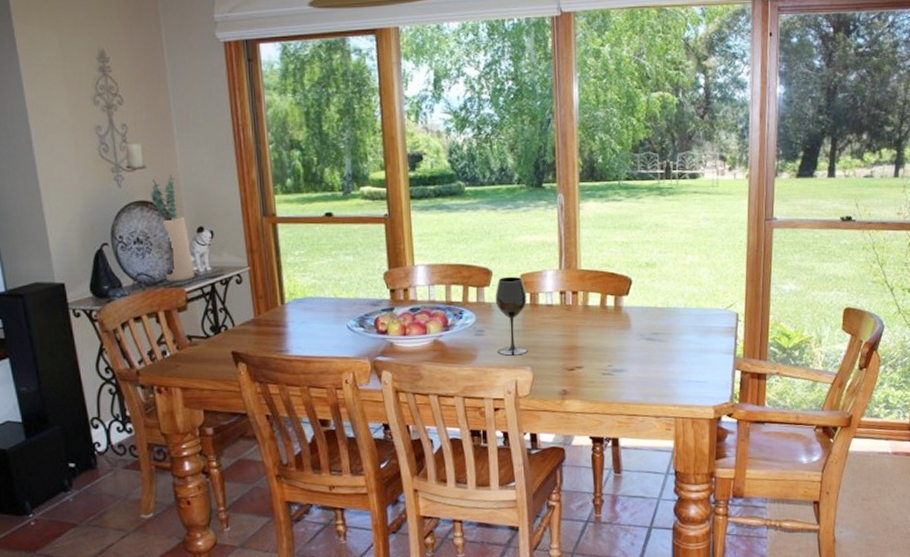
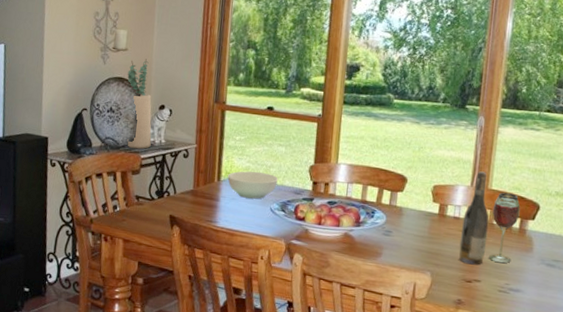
bowl: none [292,287,350,319] -> present [227,171,278,199]
wineglass: present [495,276,528,356] -> none [401,185,437,260]
wine bottle: none [556,252,584,352] -> present [458,171,490,265]
wineglass: none [585,270,613,345] -> present [489,192,521,264]

